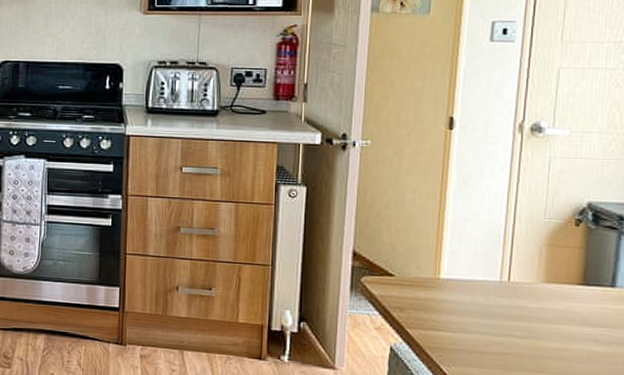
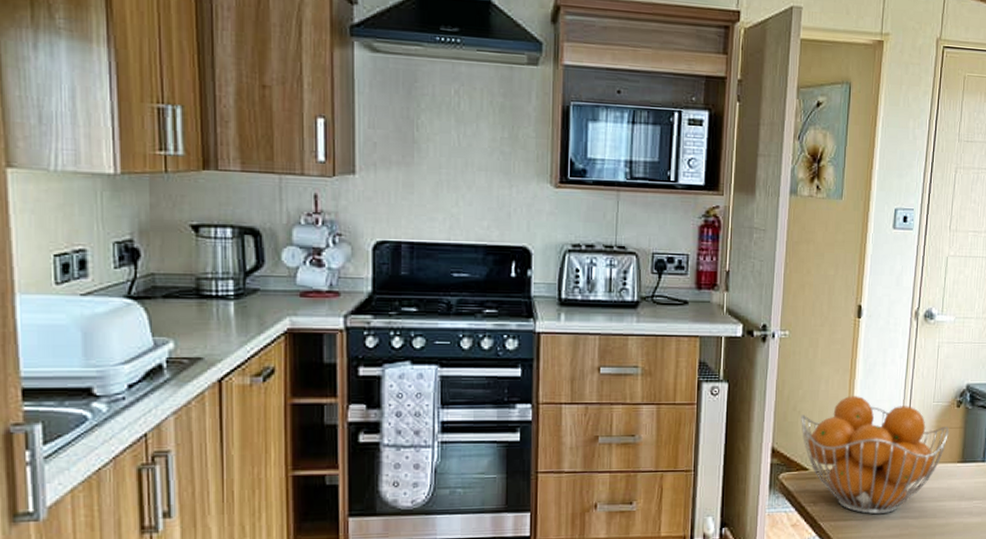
fruit basket: none [385,206,566,329] -> present [801,396,950,515]

